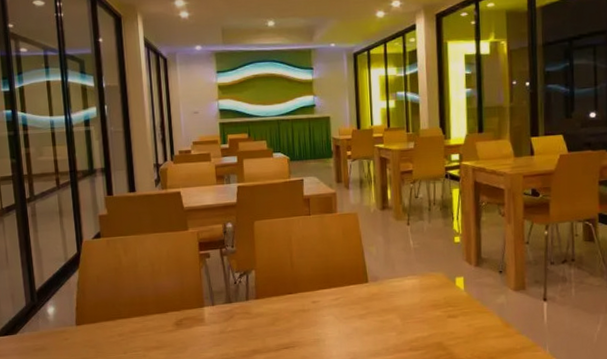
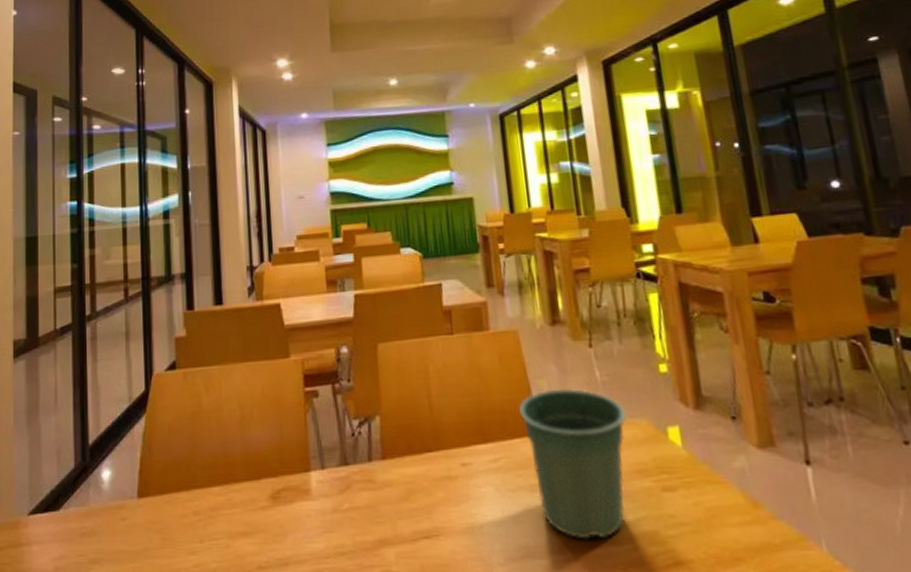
flower pot: none [355,252,429,348] -> present [519,388,627,540]

